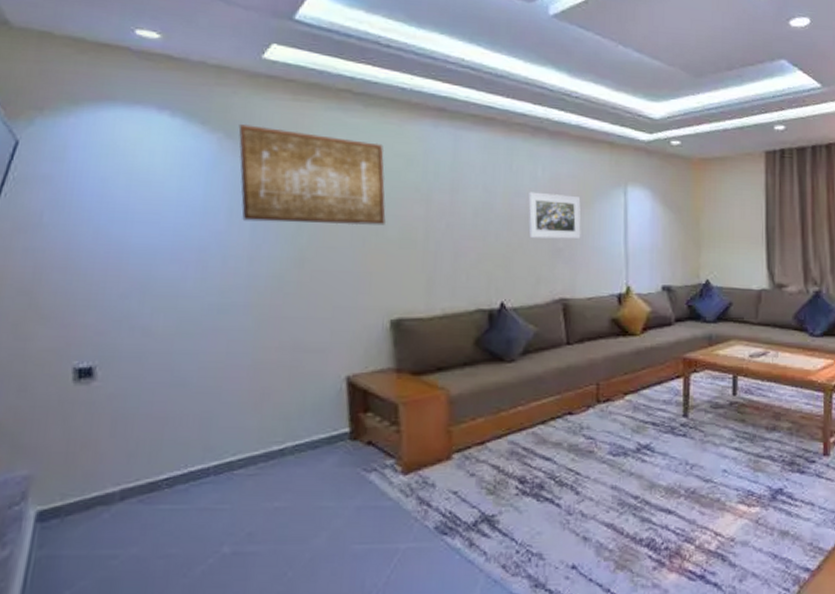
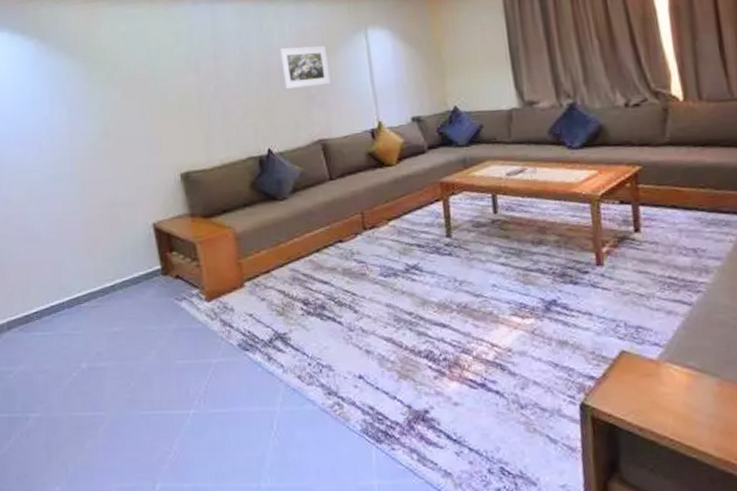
wall art: present [238,124,386,226] -> none [48,26,166,106]

